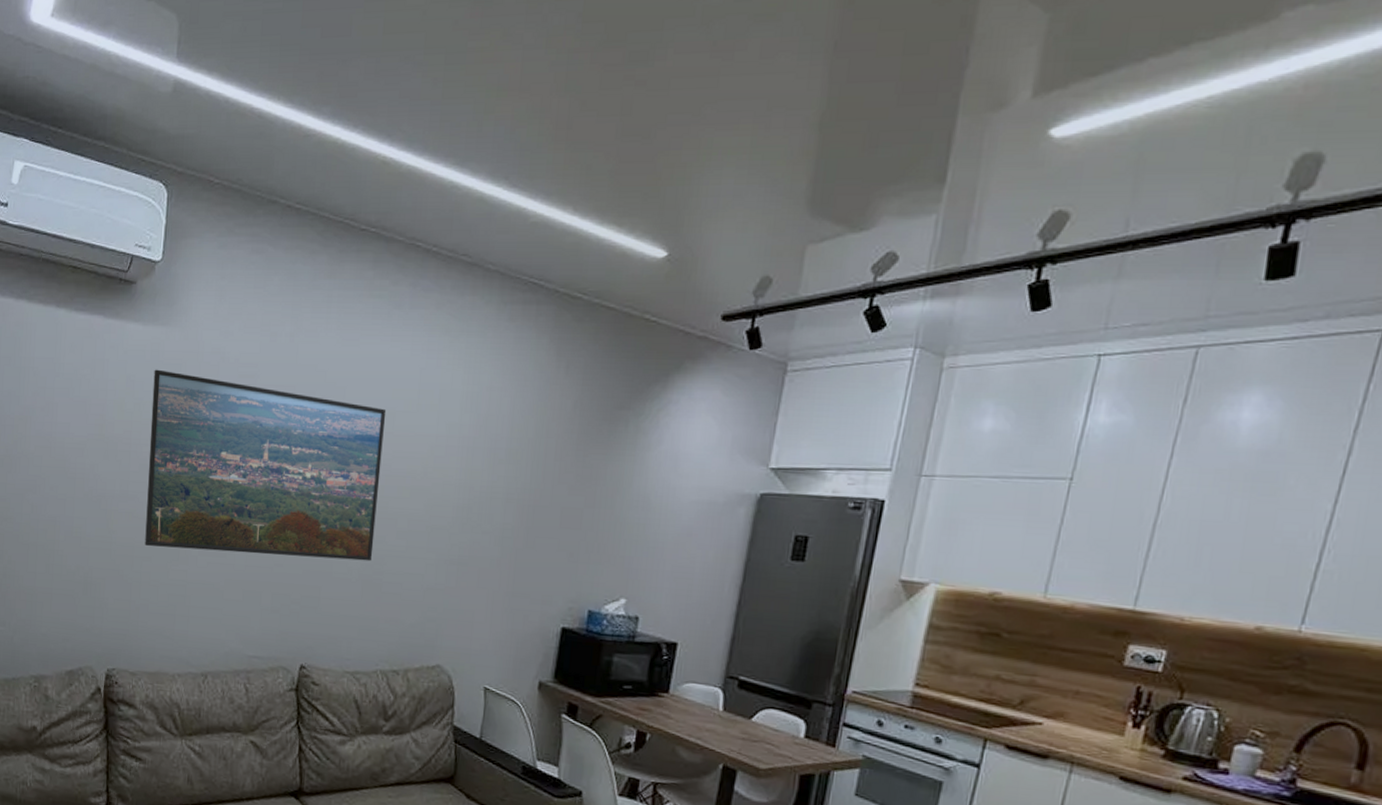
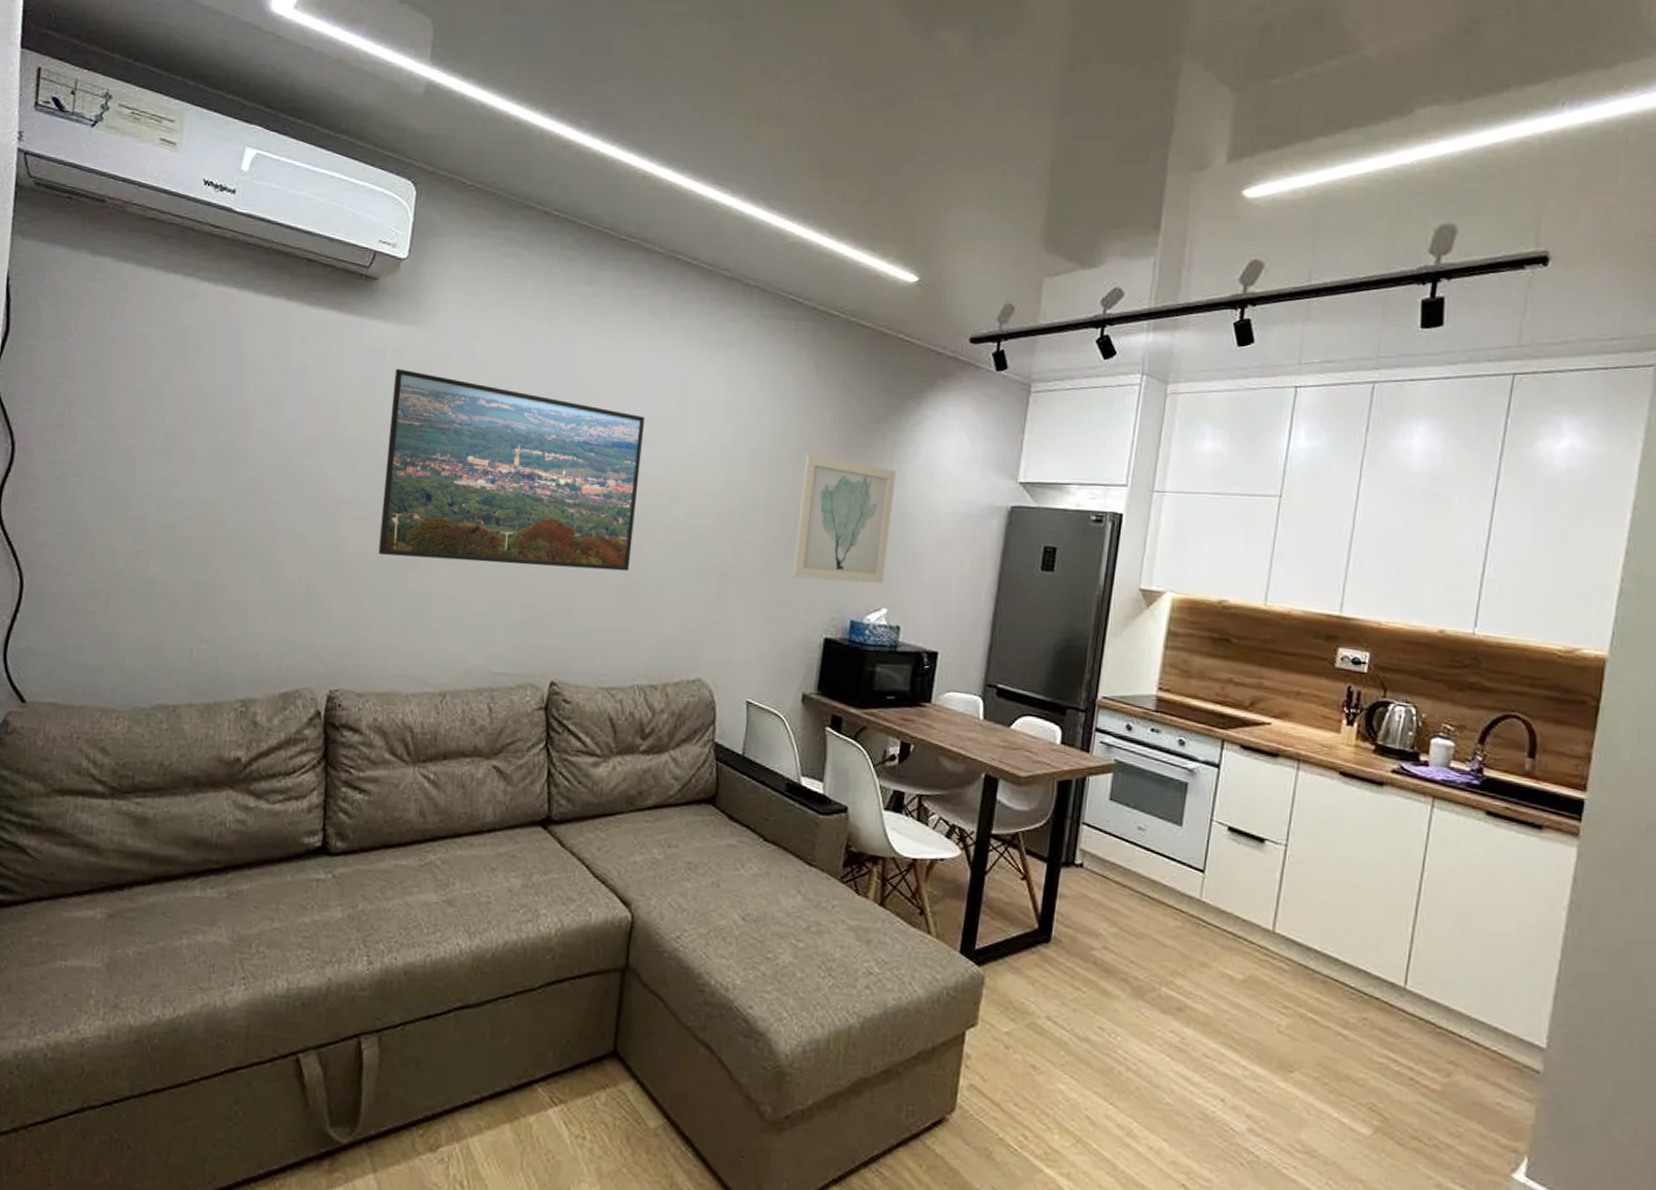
wall art: none [530,443,639,574] -> present [793,454,897,584]

